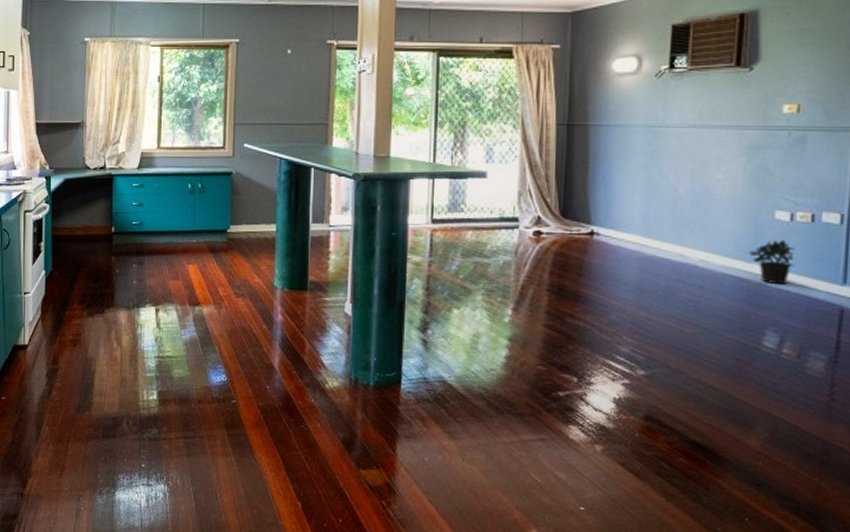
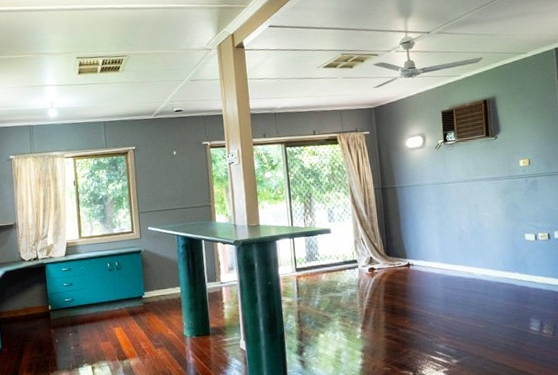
potted plant: present [749,239,795,284] -> none [512,254,542,286]

